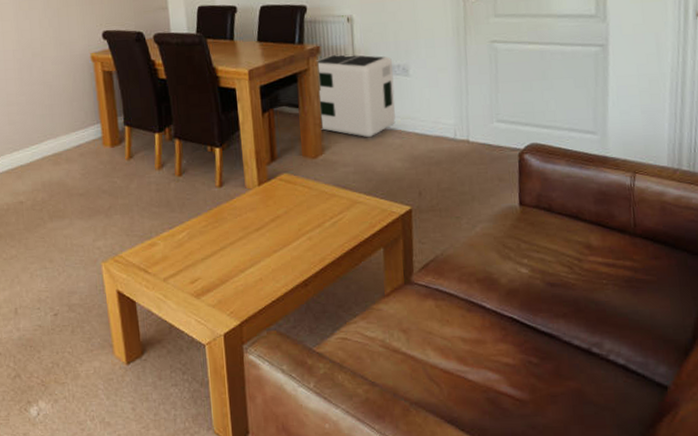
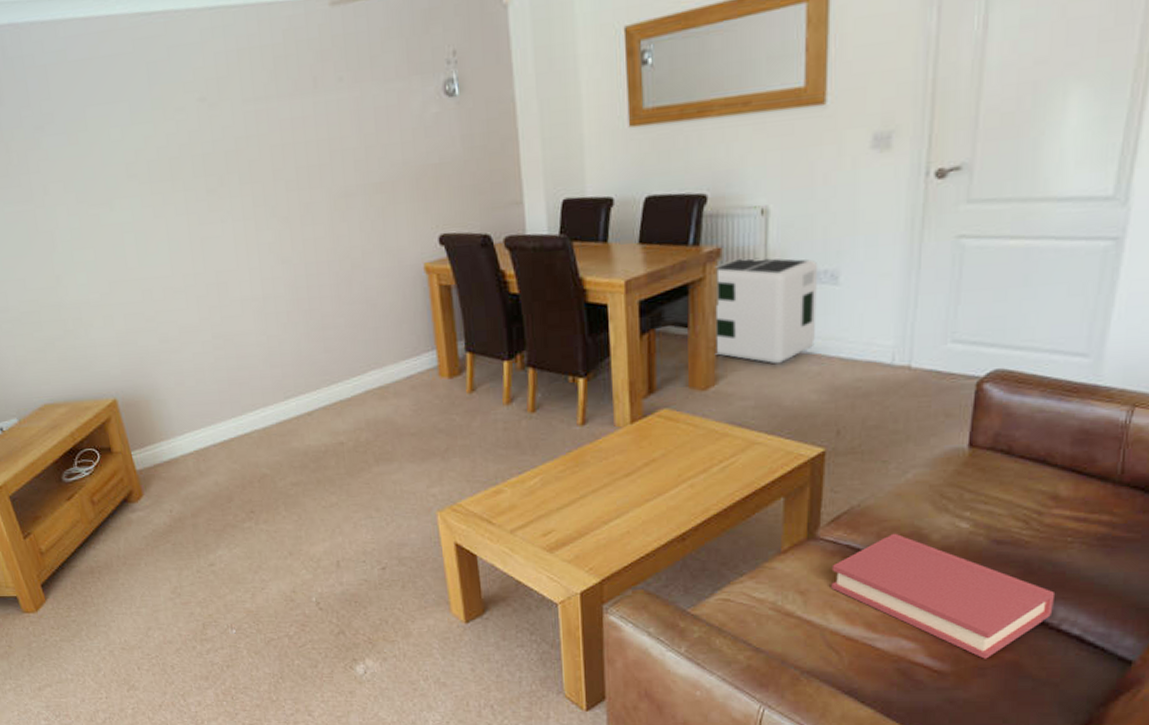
hardback book: none [426,278,601,388] -> present [831,533,1056,659]

